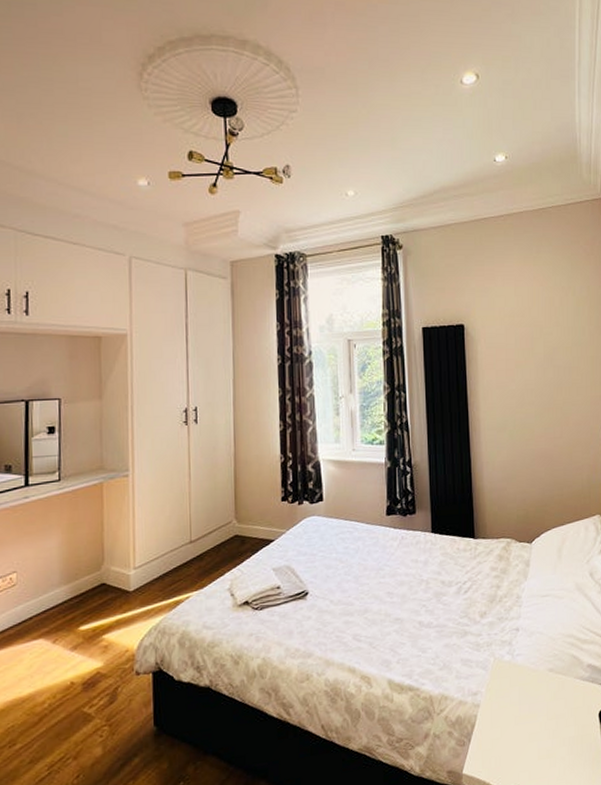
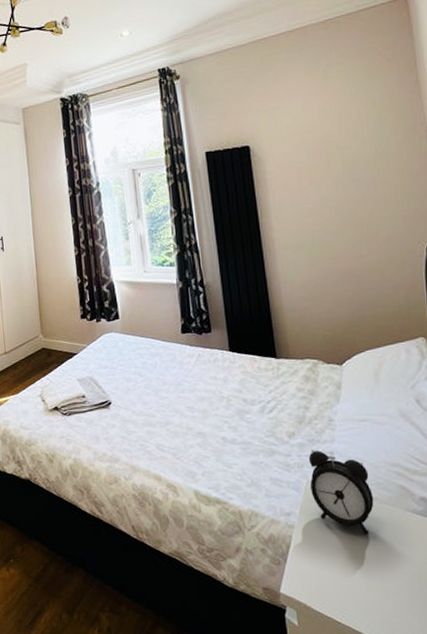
alarm clock: none [496,627,550,705] -> present [308,450,374,534]

